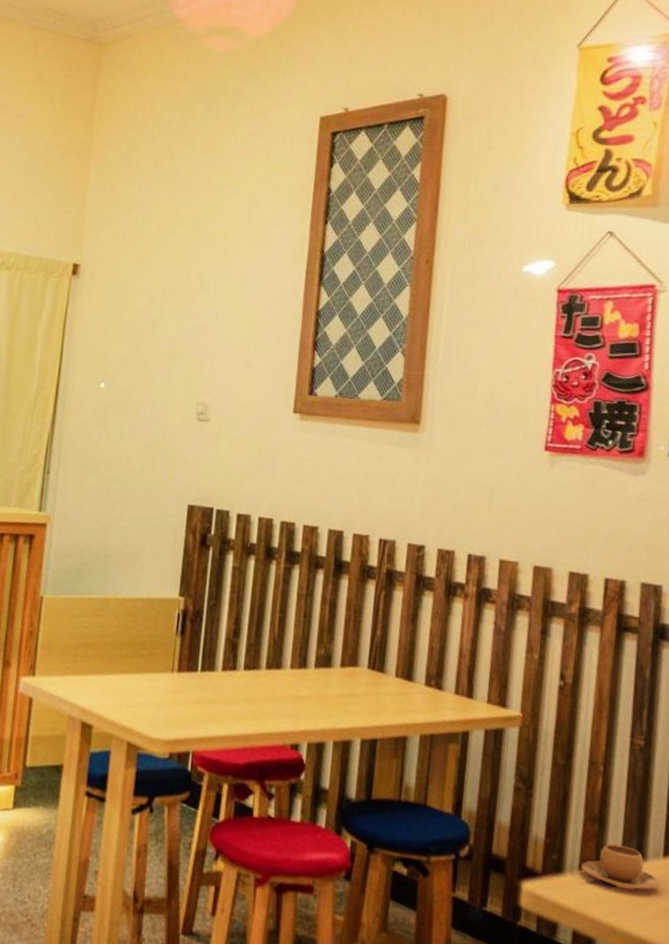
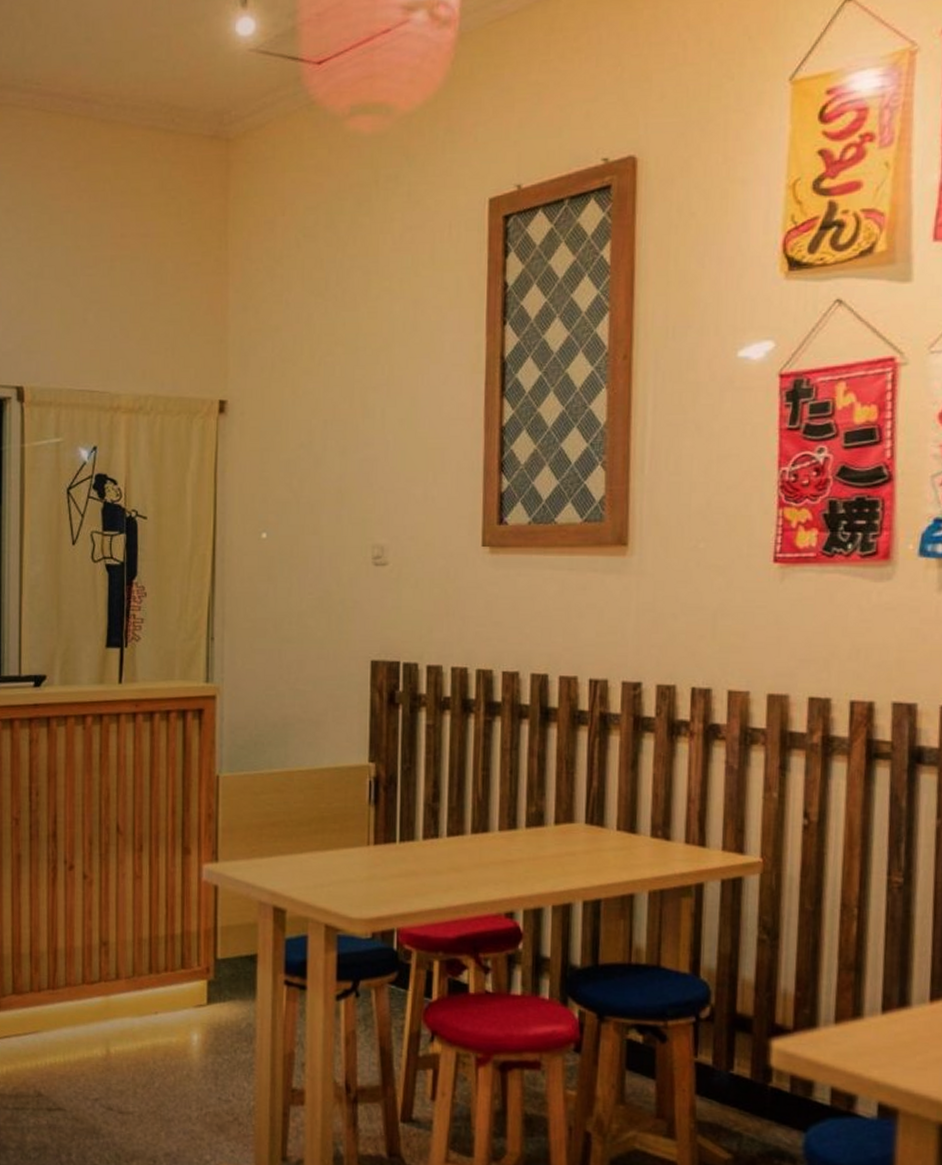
teacup: present [581,843,660,890] -> none [837,992,927,1039]

